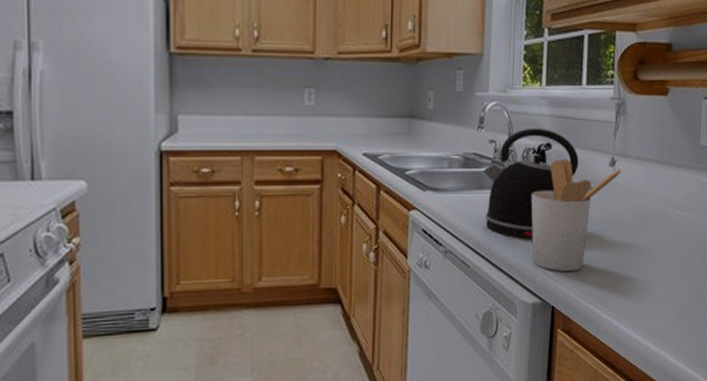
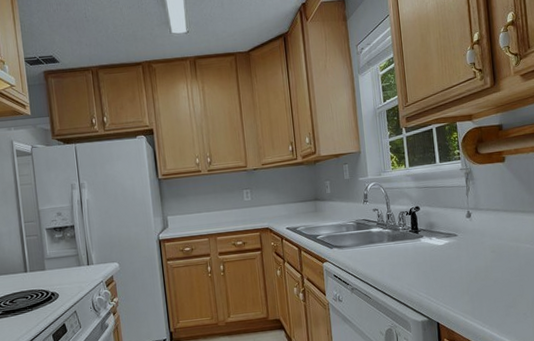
kettle: present [482,127,579,239] -> none [371,196,443,276]
utensil holder: present [530,159,622,272] -> none [409,216,477,297]

